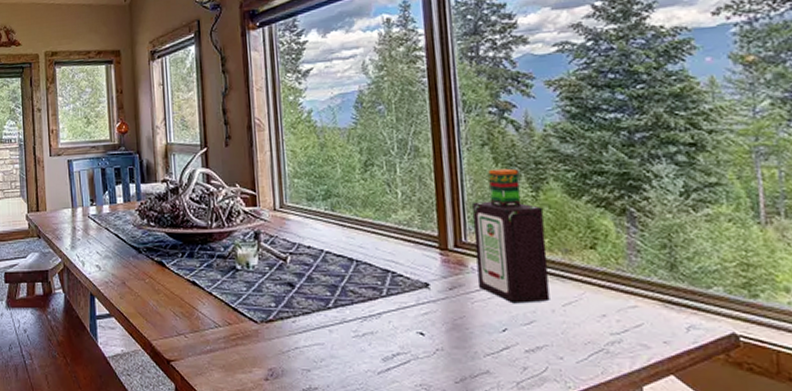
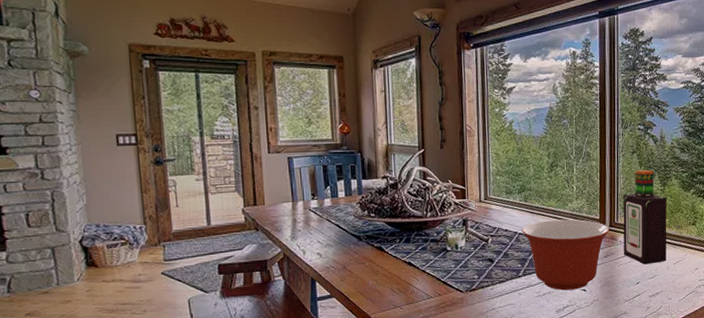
mixing bowl: none [329,235,455,332] -> present [522,219,610,291]

